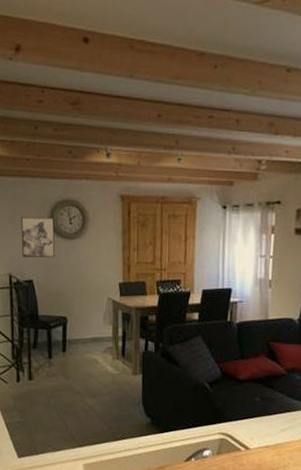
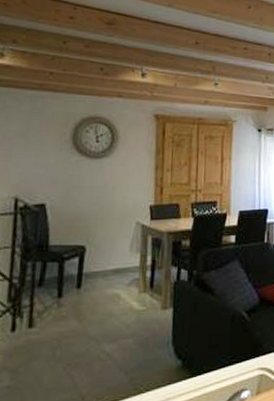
wall art: present [21,216,55,258] -> none [34,132,78,179]

